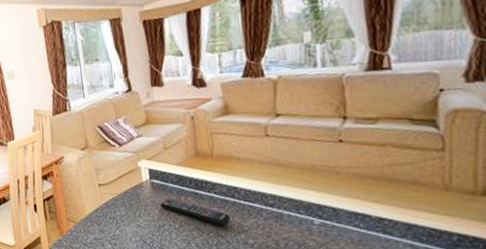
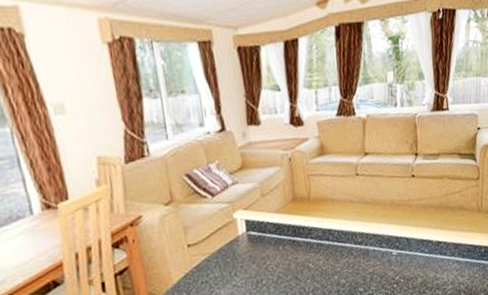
remote control: present [160,198,231,226] -> none [258,250,326,271]

